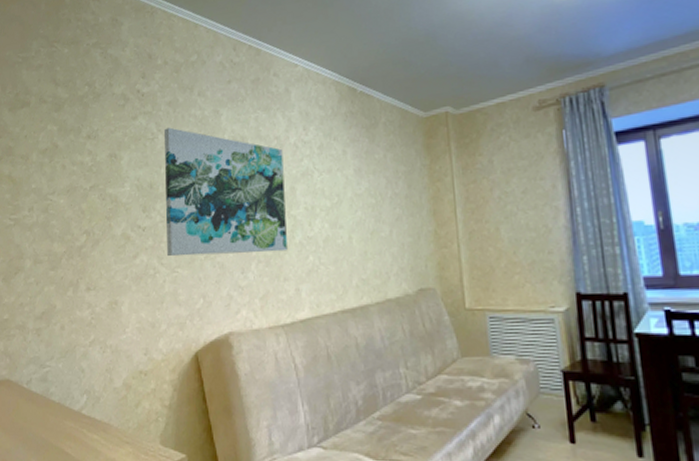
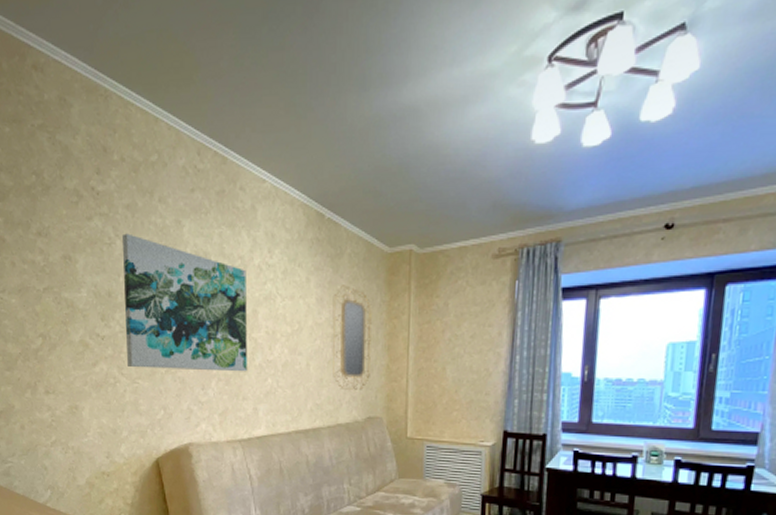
home mirror: none [371,153,418,261] -> present [332,285,373,390]

